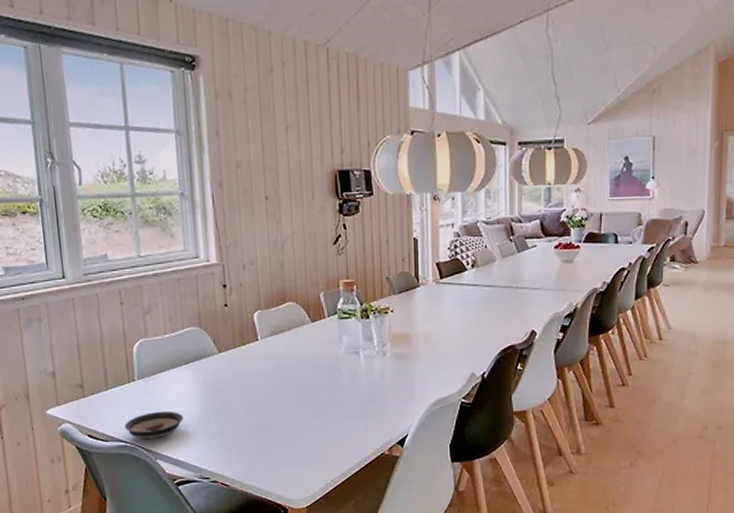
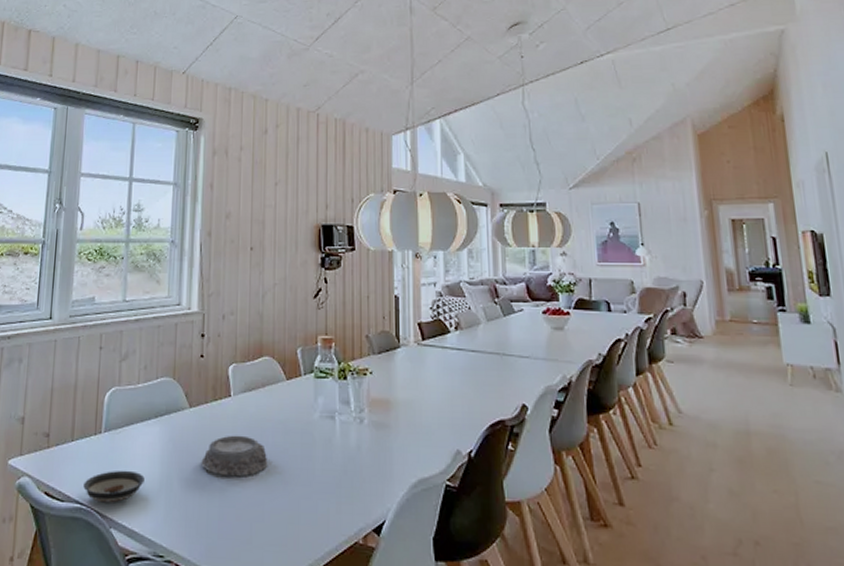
mortar: none [235,374,299,409] -> present [201,435,268,476]

